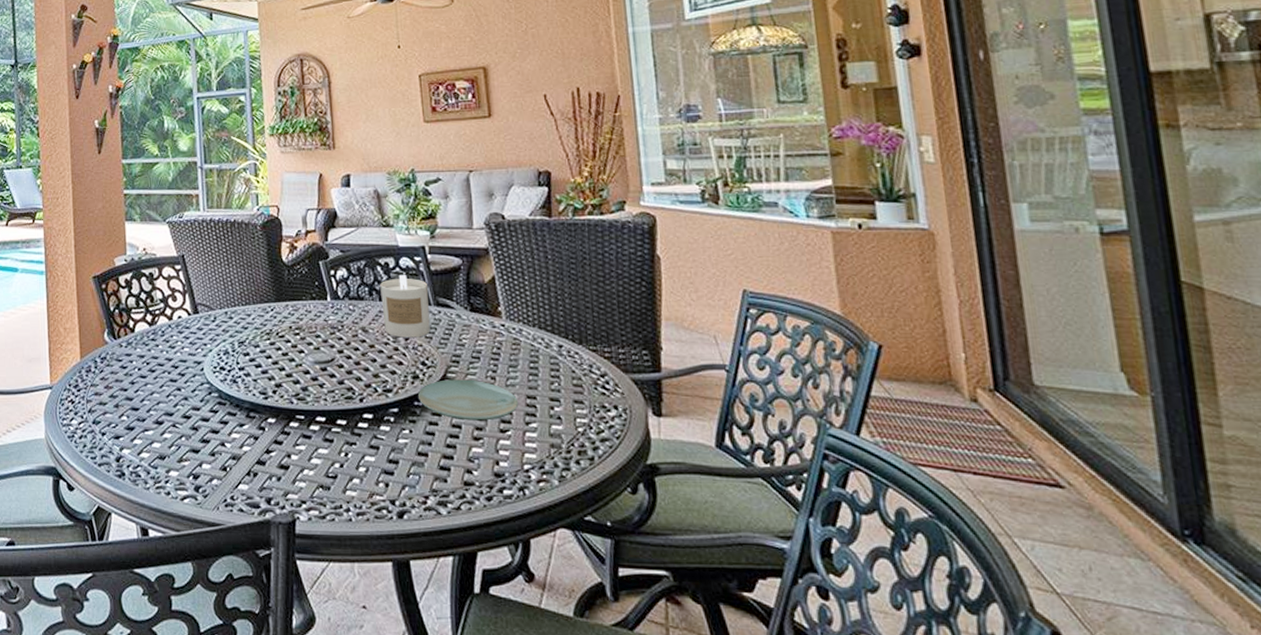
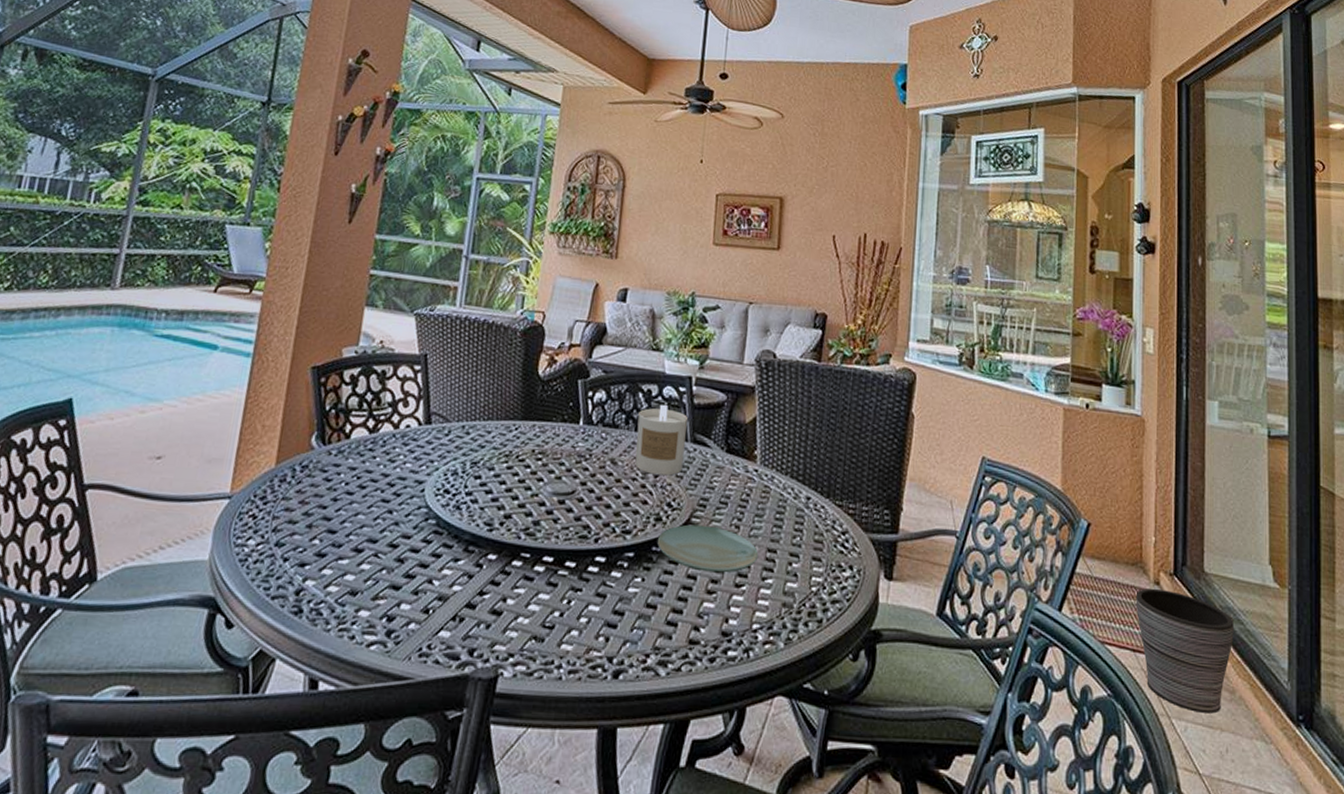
planter pot: none [948,406,1083,531] -> present [1135,588,1234,714]

